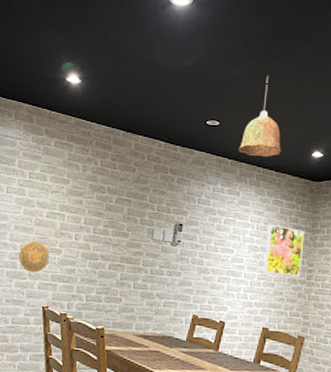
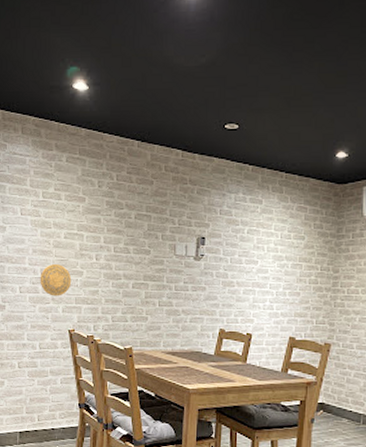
pendant lamp: present [238,76,281,157] -> none [259,70,304,161]
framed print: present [263,224,305,277] -> none [288,231,330,284]

